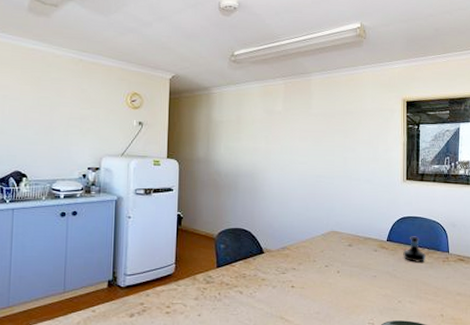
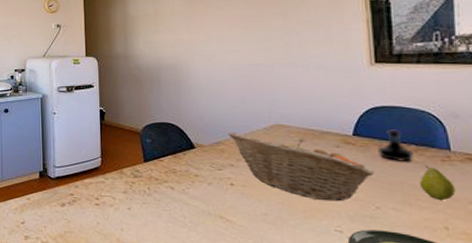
fruit basket: none [293,237,399,298] -> present [228,132,375,202]
fruit: none [427,265,450,294] -> present [419,165,456,201]

